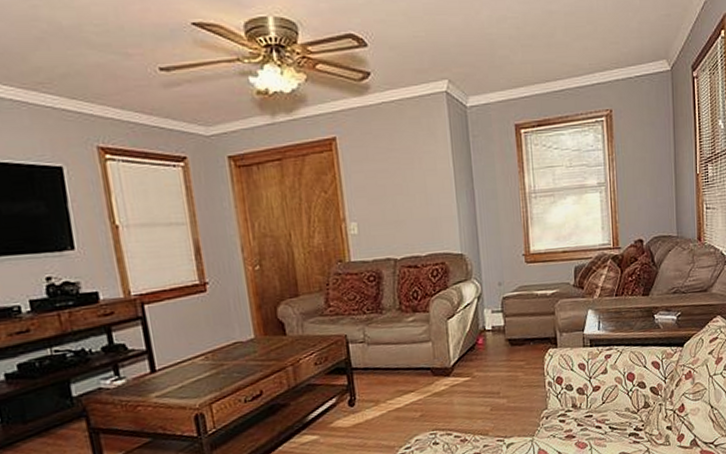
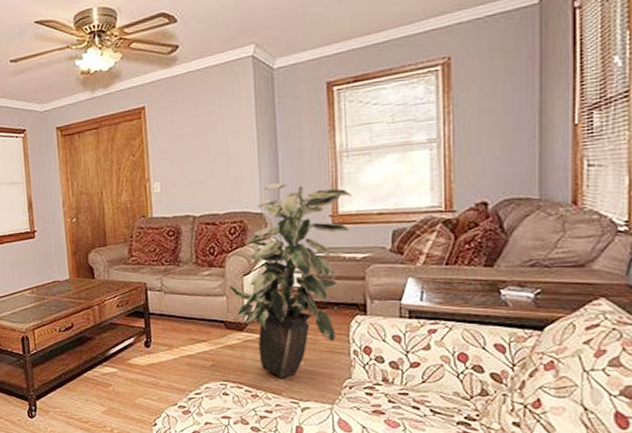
indoor plant: none [435,222,541,419] -> present [230,182,352,378]

